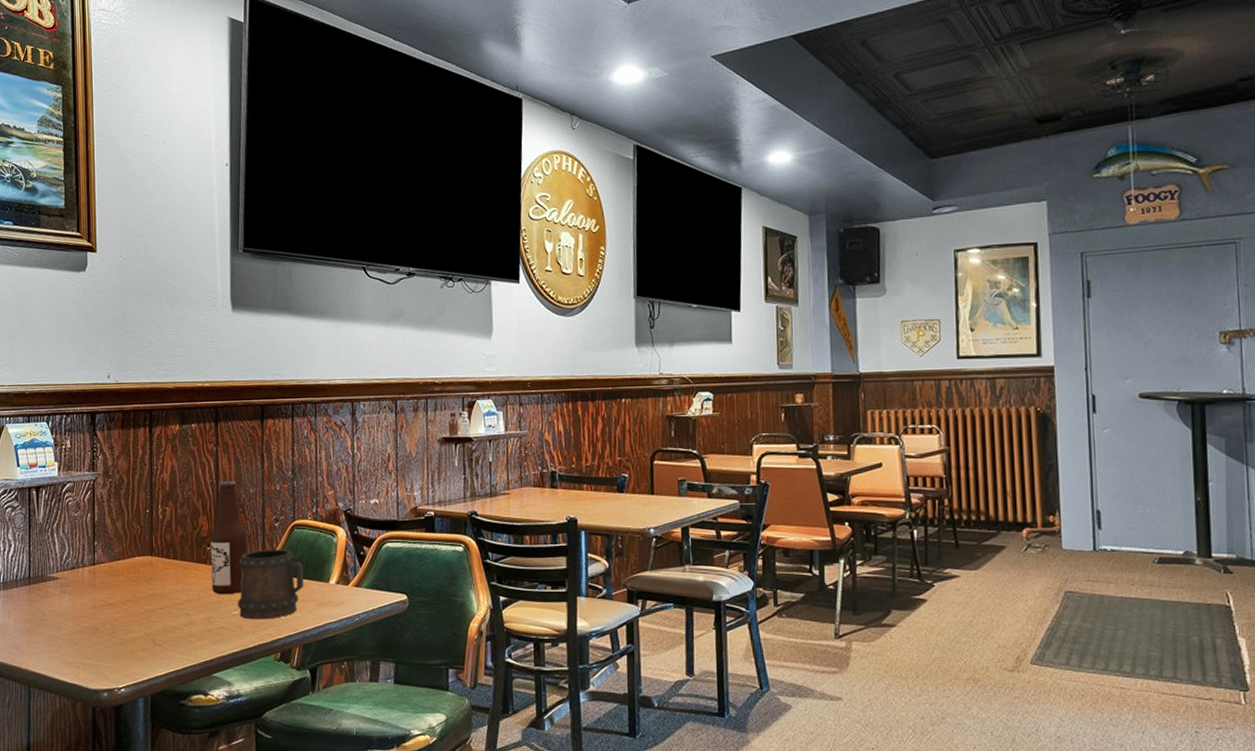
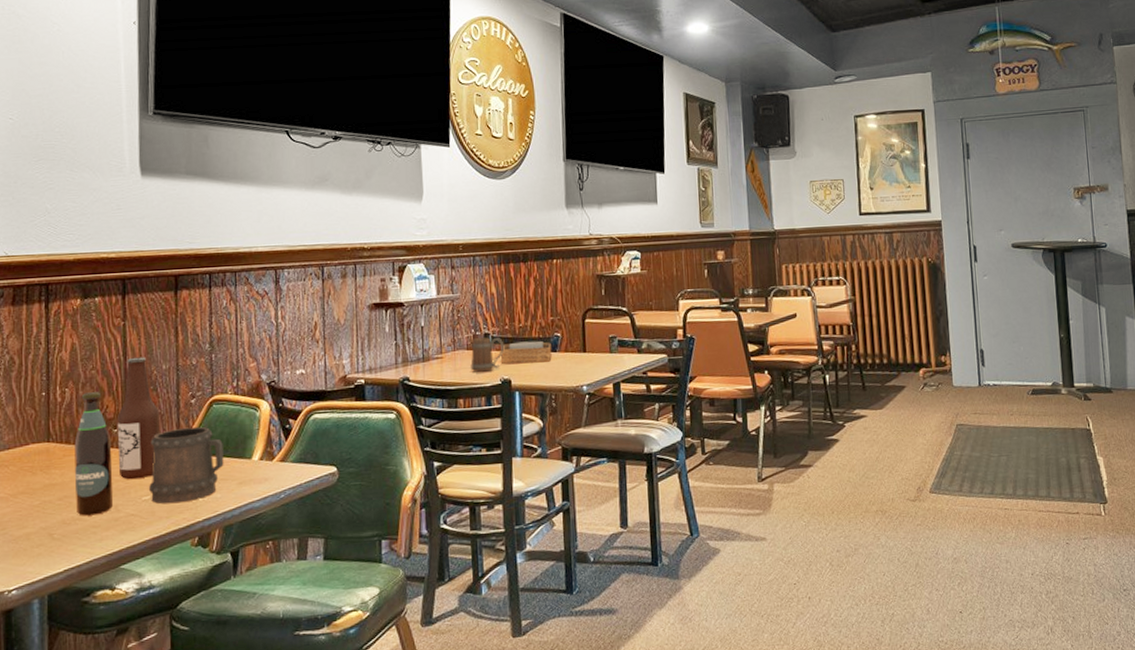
bottle: none [173,512,207,626] -> present [74,392,114,516]
beer mug: none [537,474,571,510] -> present [470,337,505,372]
napkin holder: none [566,480,619,504] -> present [500,340,552,365]

